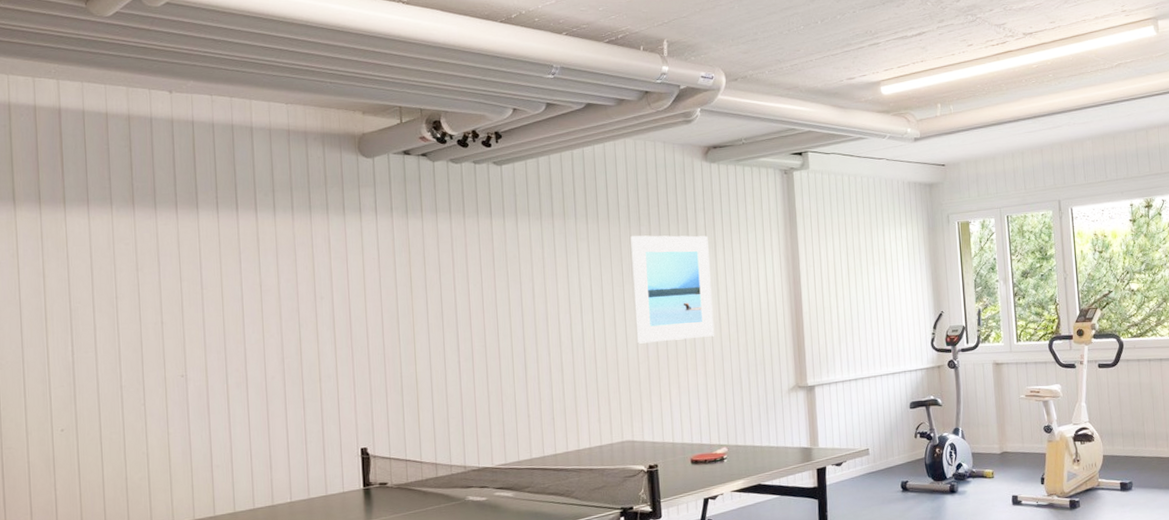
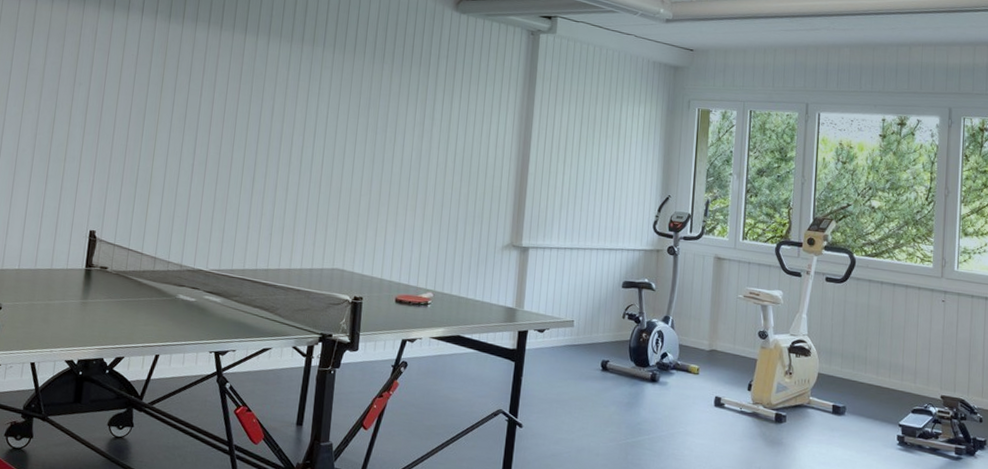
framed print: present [630,235,715,344] -> none [362,71,447,182]

